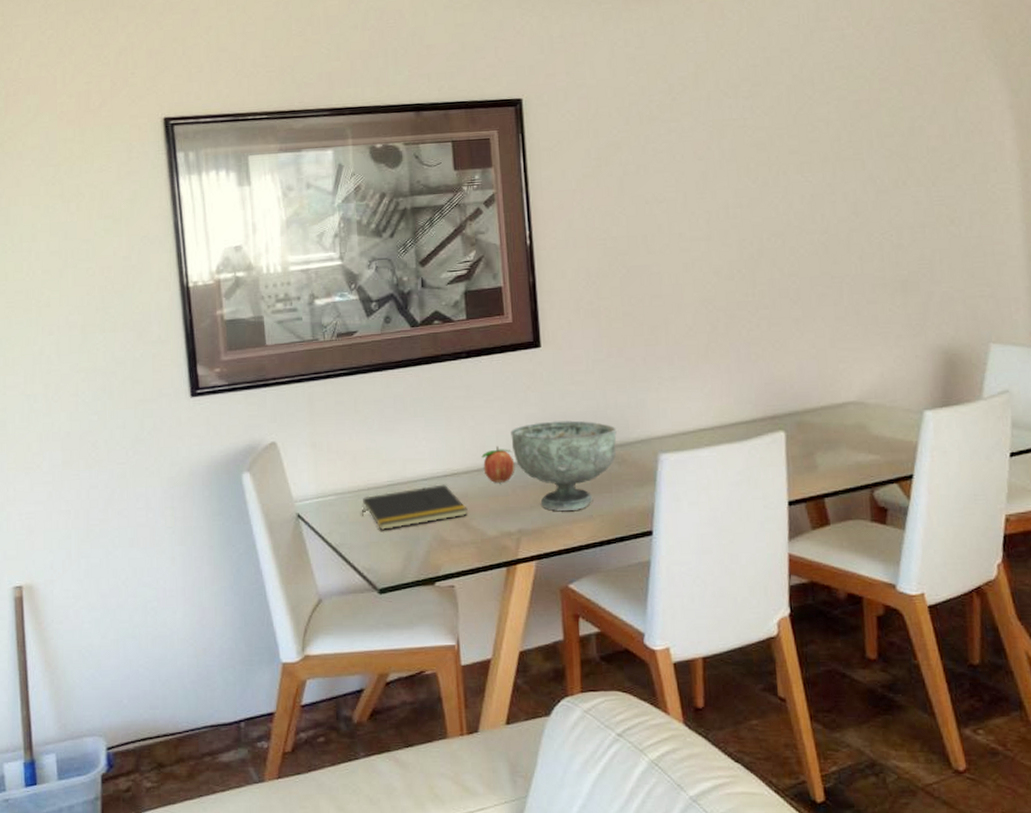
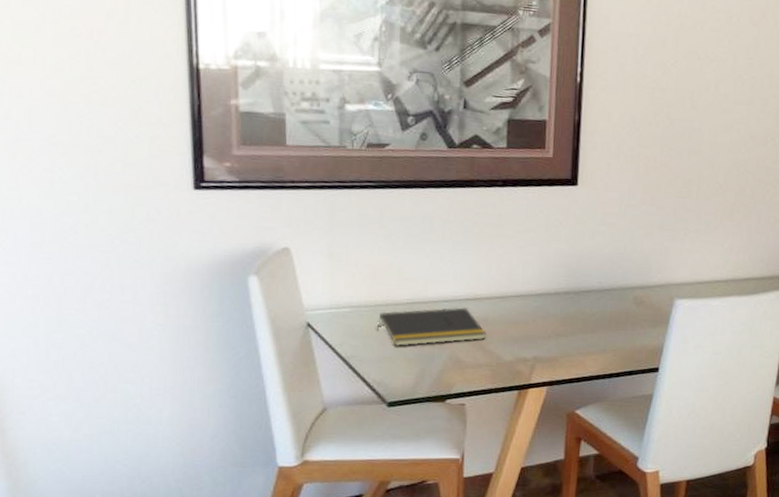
fruit: present [481,446,515,483] -> none [506,276,538,311]
decorative bowl: present [511,420,617,511] -> none [537,258,639,343]

